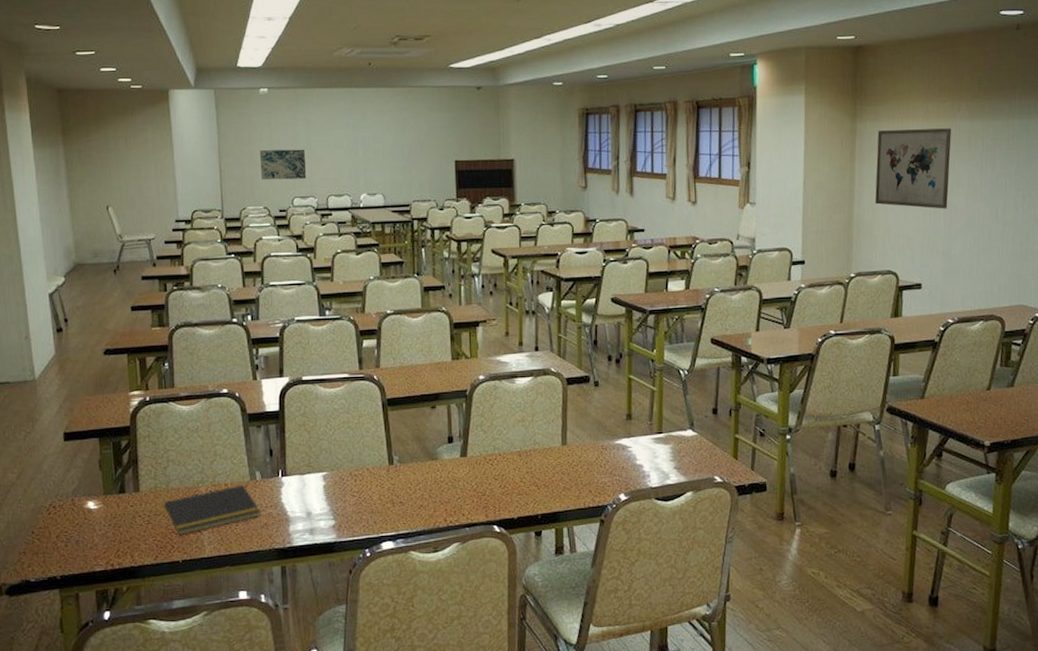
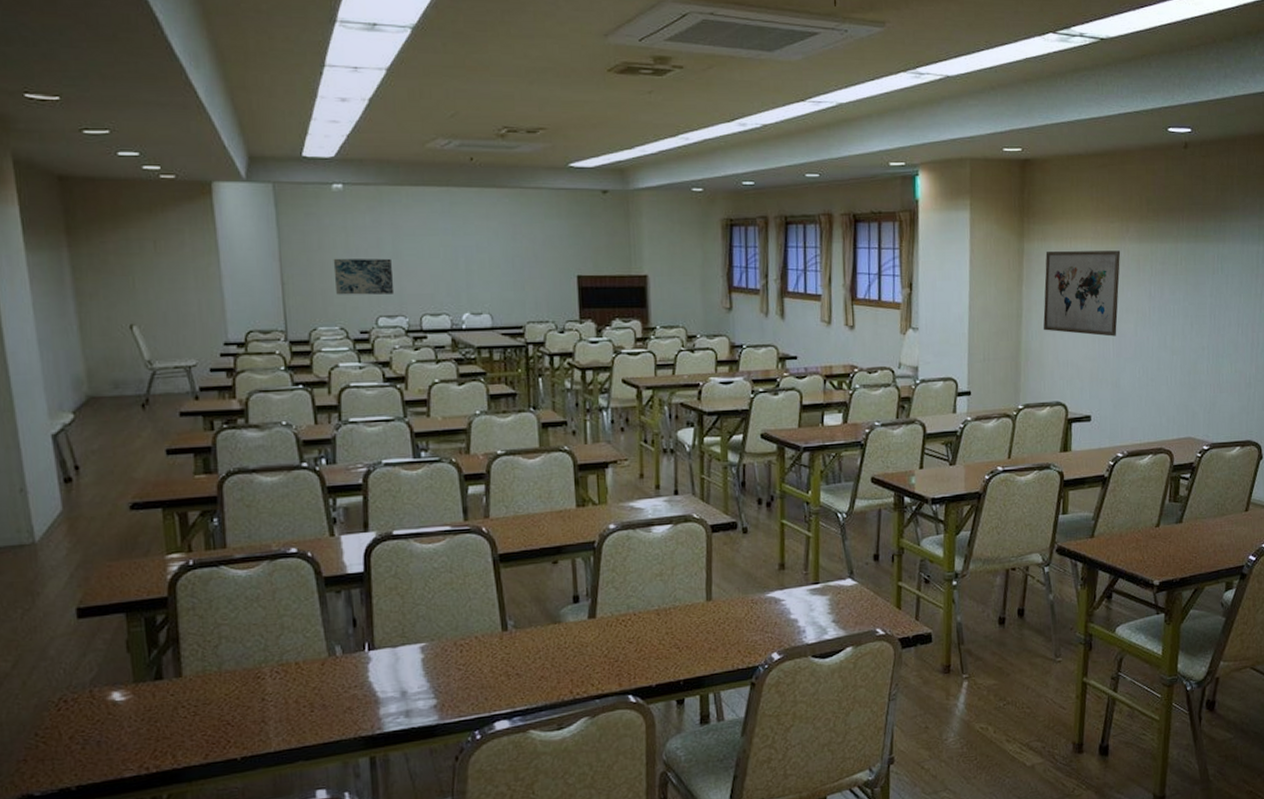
notepad: present [162,484,261,535] -> none [213,662,344,727]

